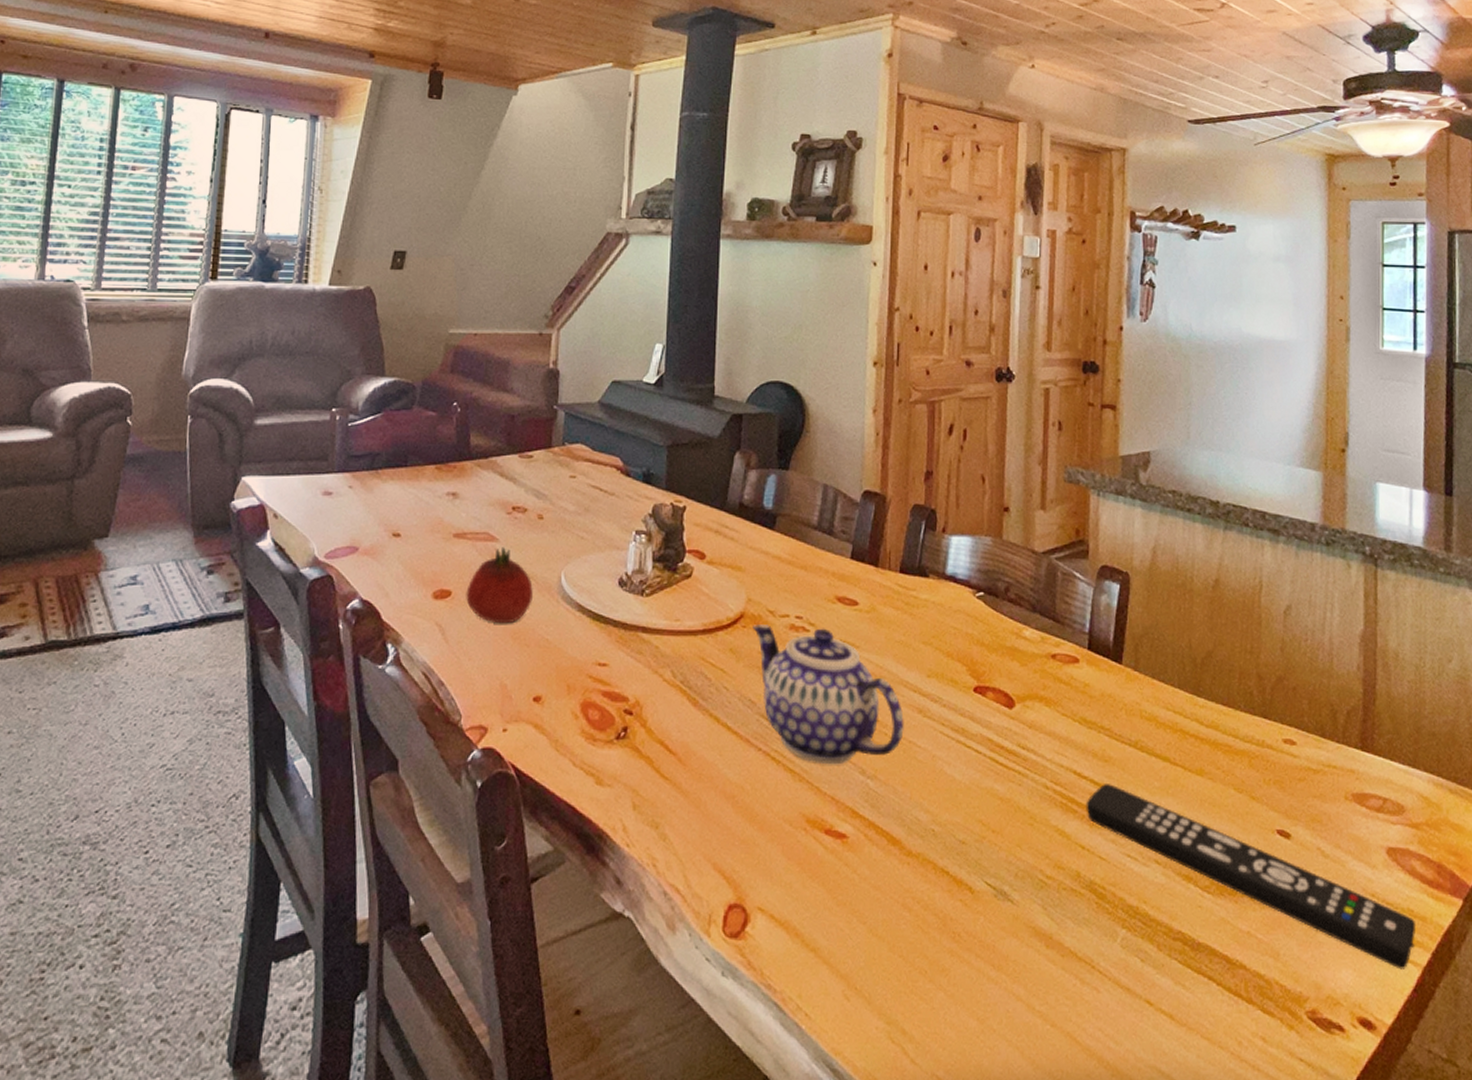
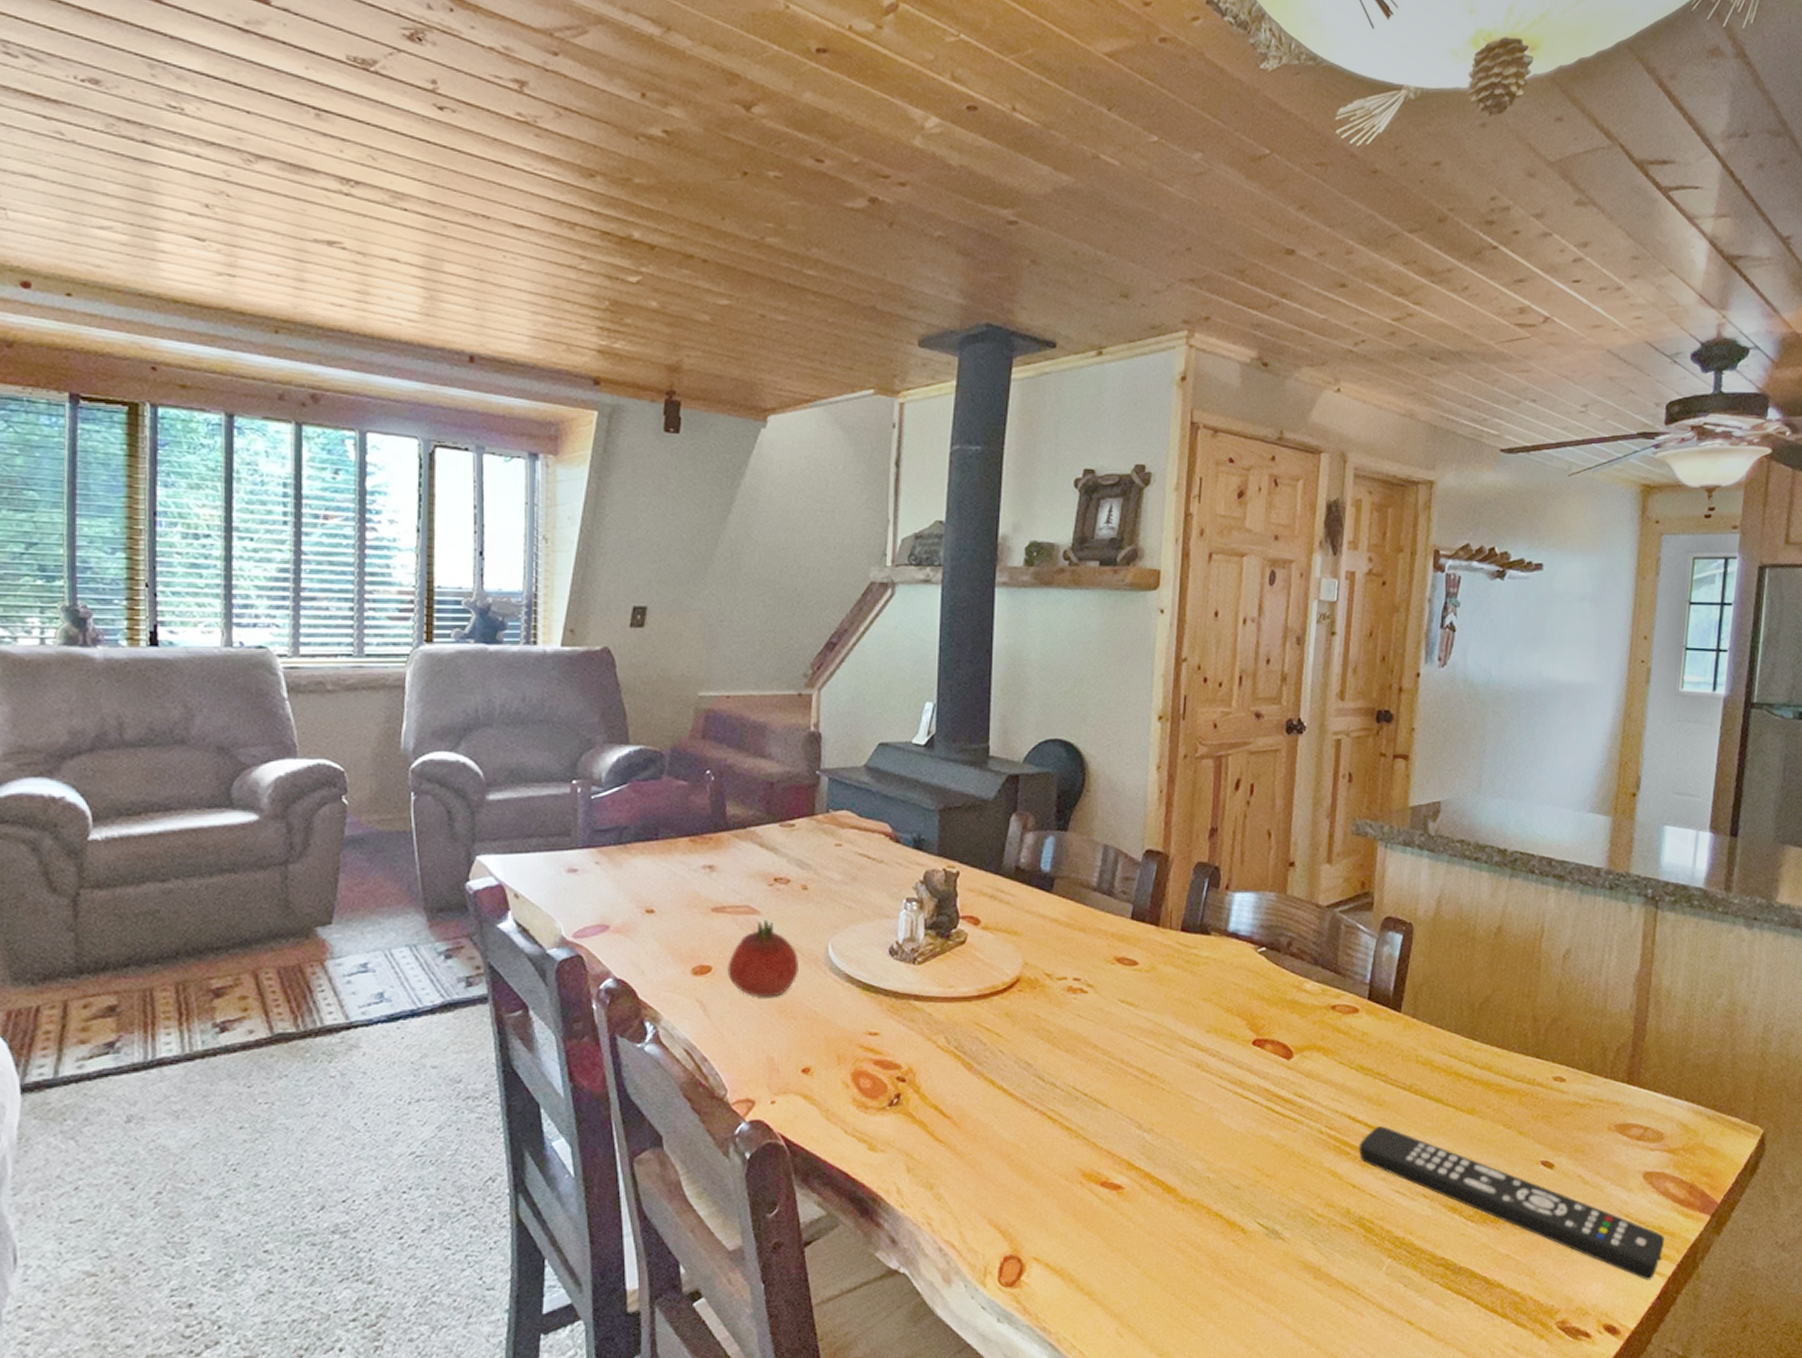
teapot: present [753,623,904,765] -> none [1029,987,1182,1121]

